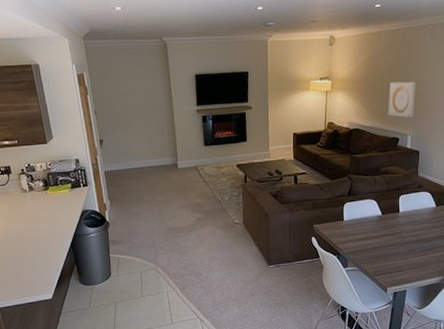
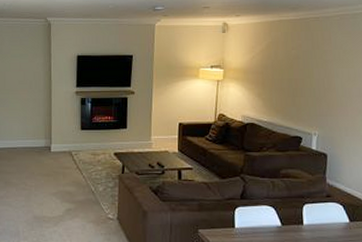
wall art: present [388,81,416,118] -> none [288,75,322,116]

